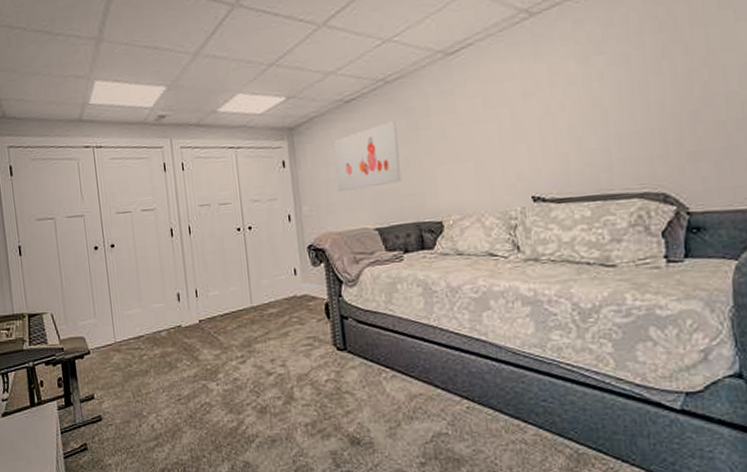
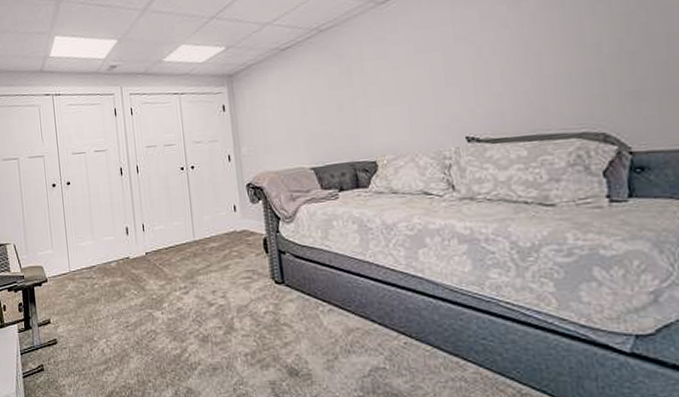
wall art: present [334,121,402,192] -> none [270,67,336,134]

